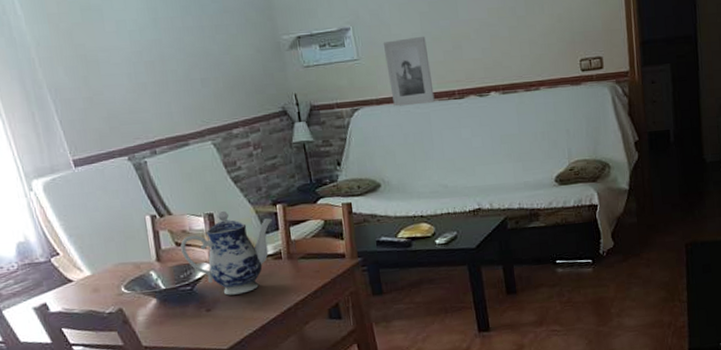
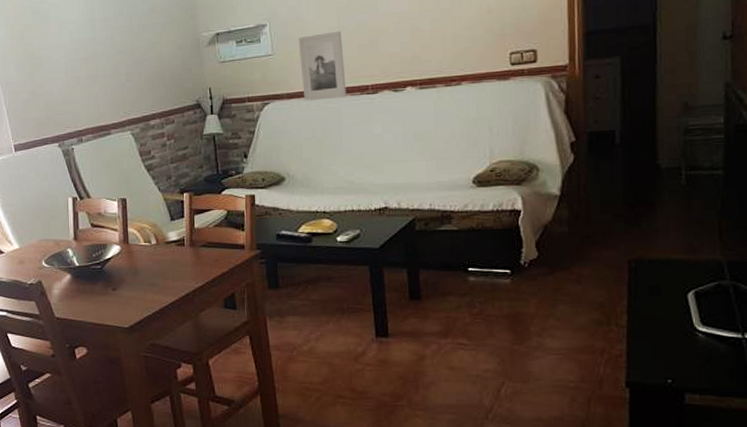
teapot: present [180,210,272,296] -> none [95,196,178,277]

